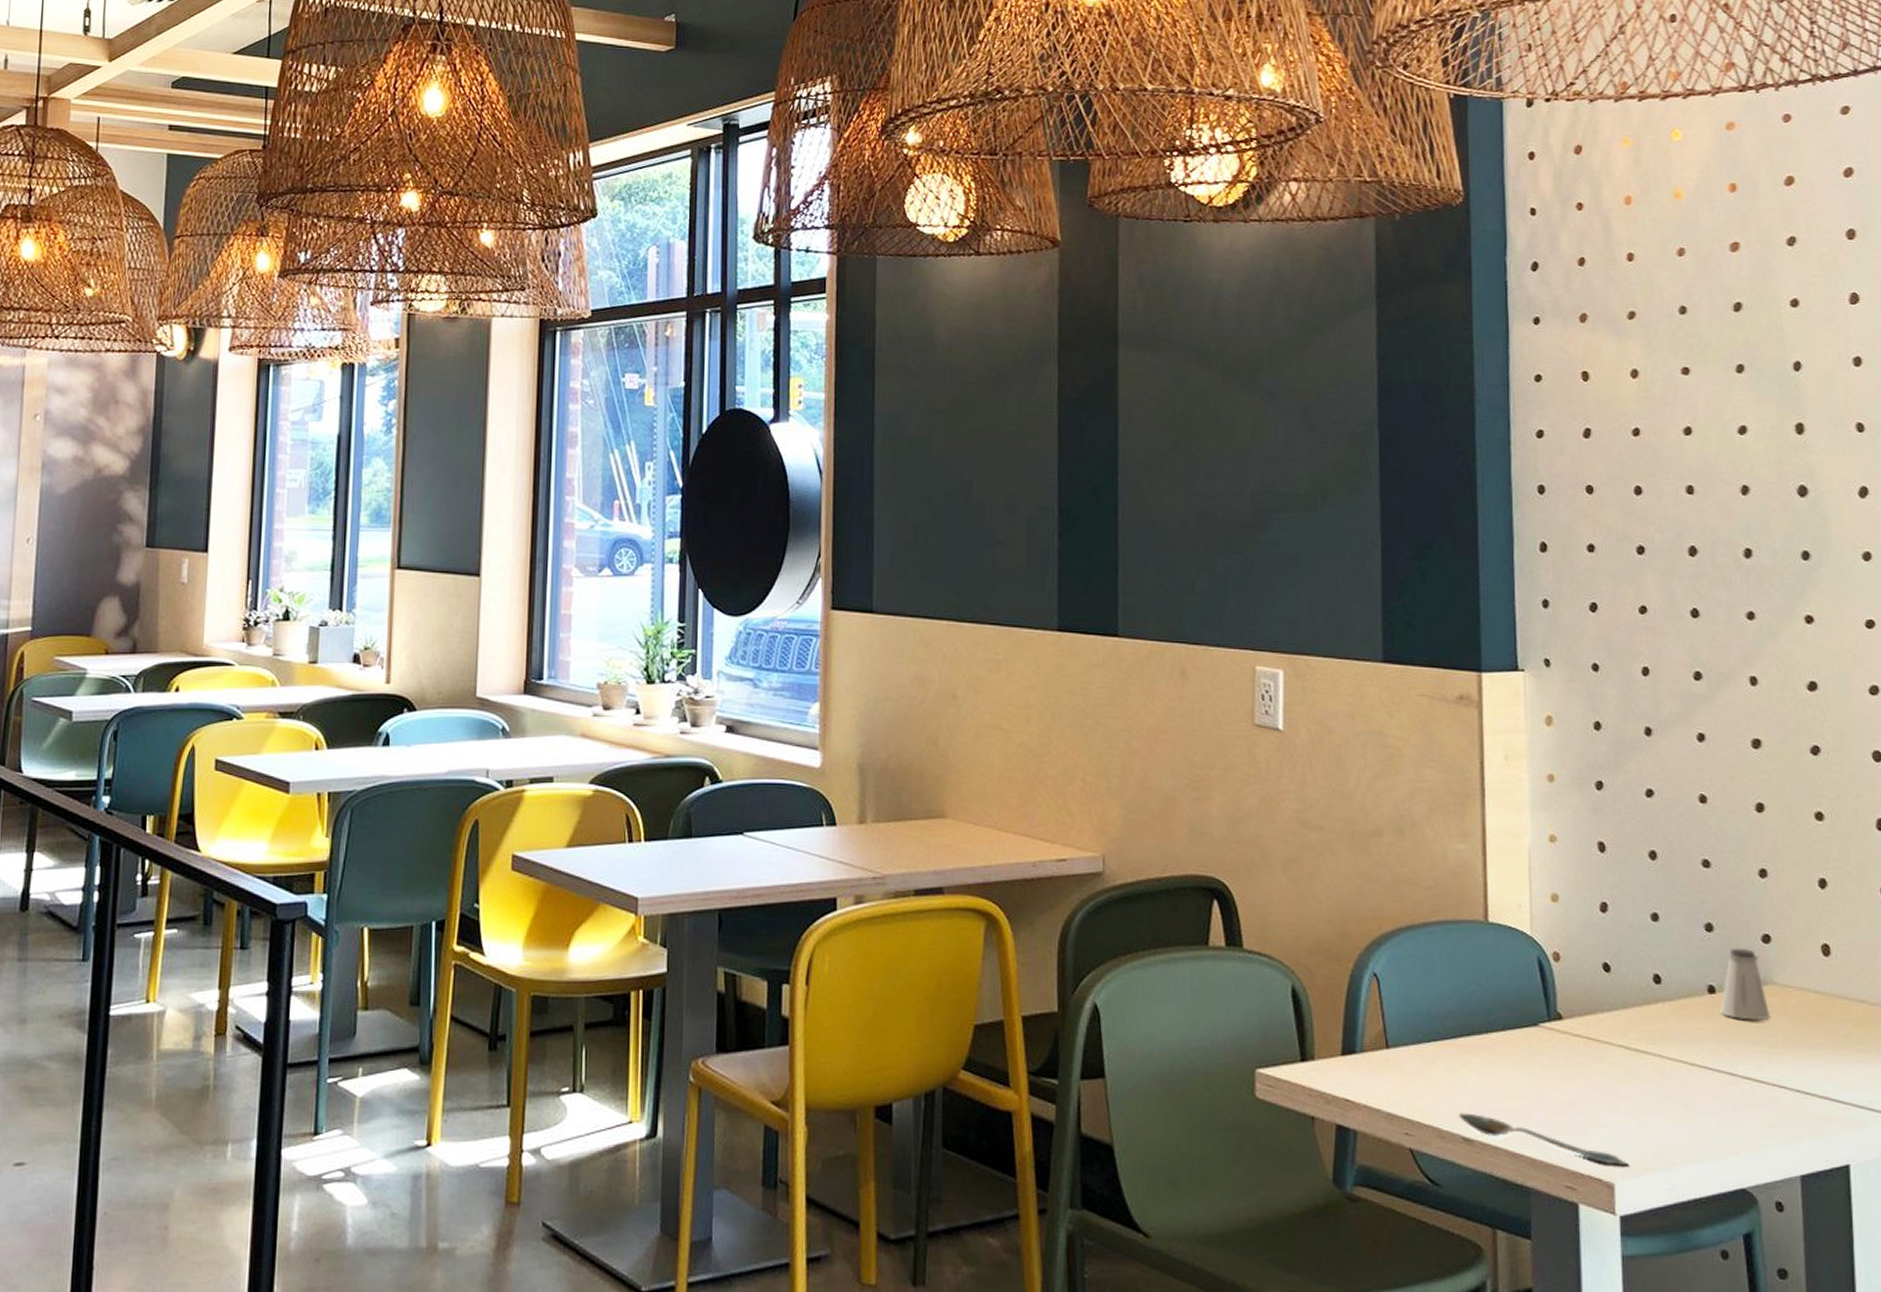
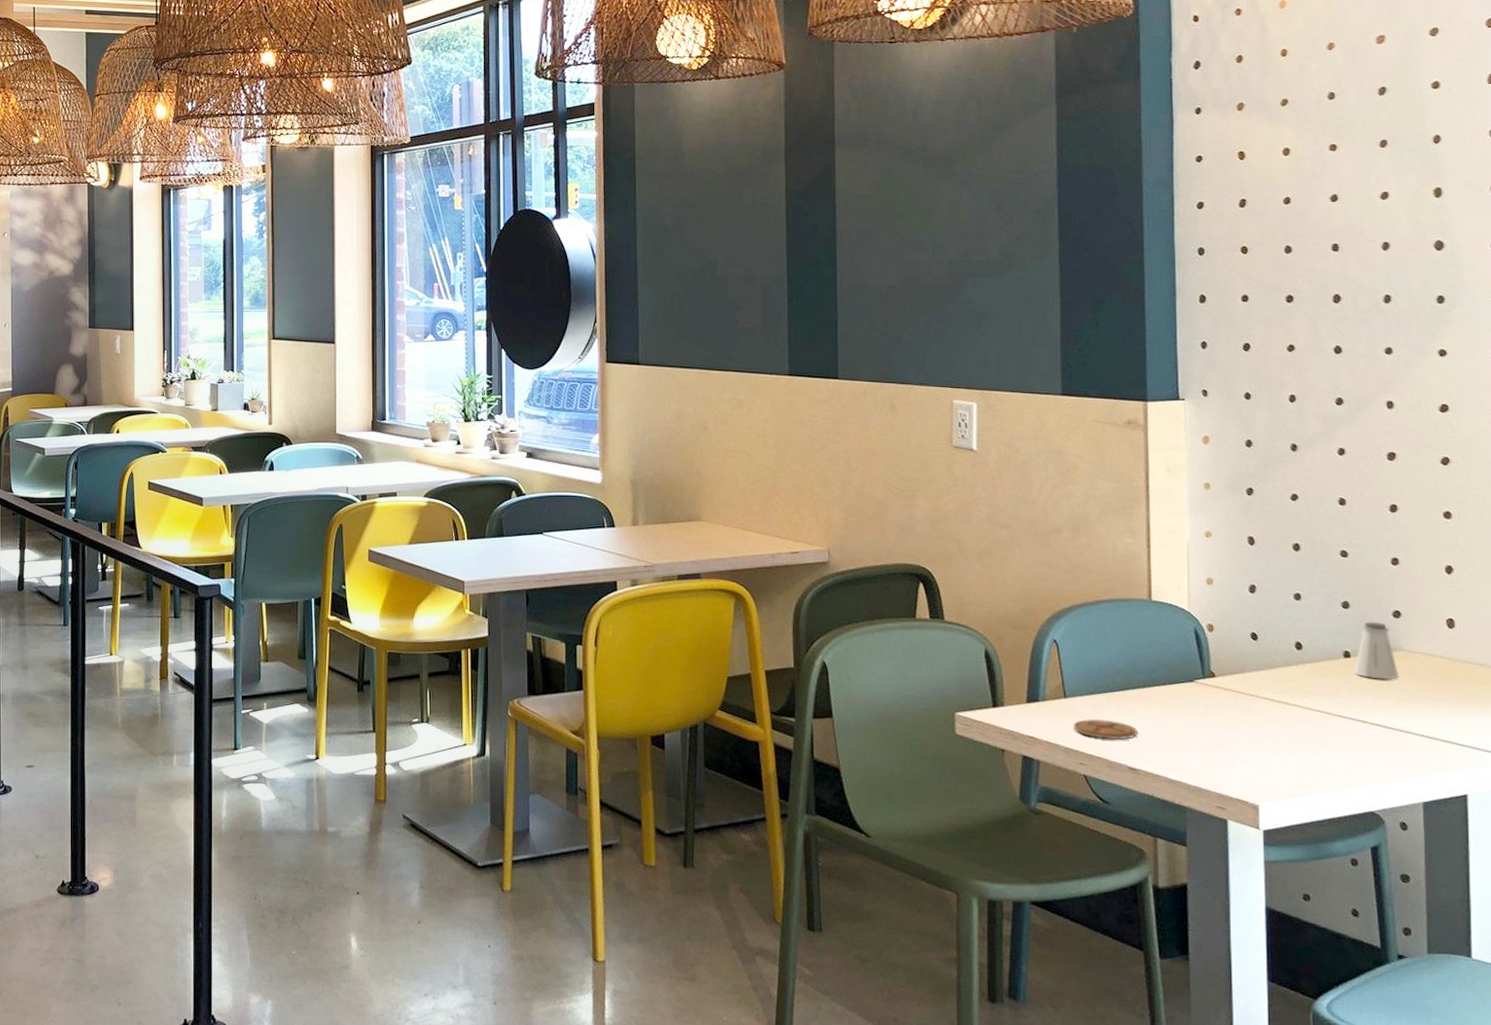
coaster: none [1396,1075,1473,1102] -> present [1072,718,1137,740]
spoon: present [1458,1113,1628,1167] -> none [1125,748,1271,792]

